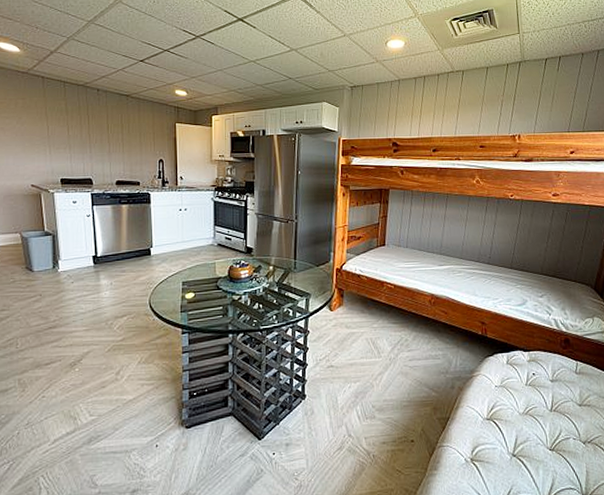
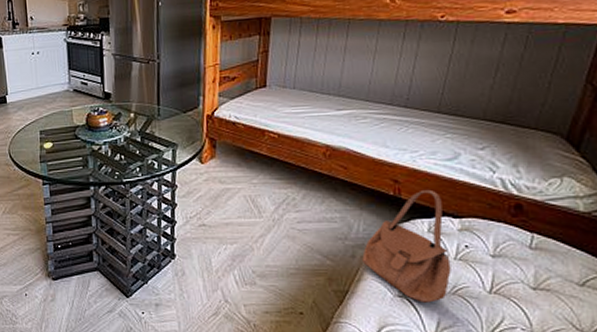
handbag: none [459,329,524,423] -> present [362,189,451,303]

